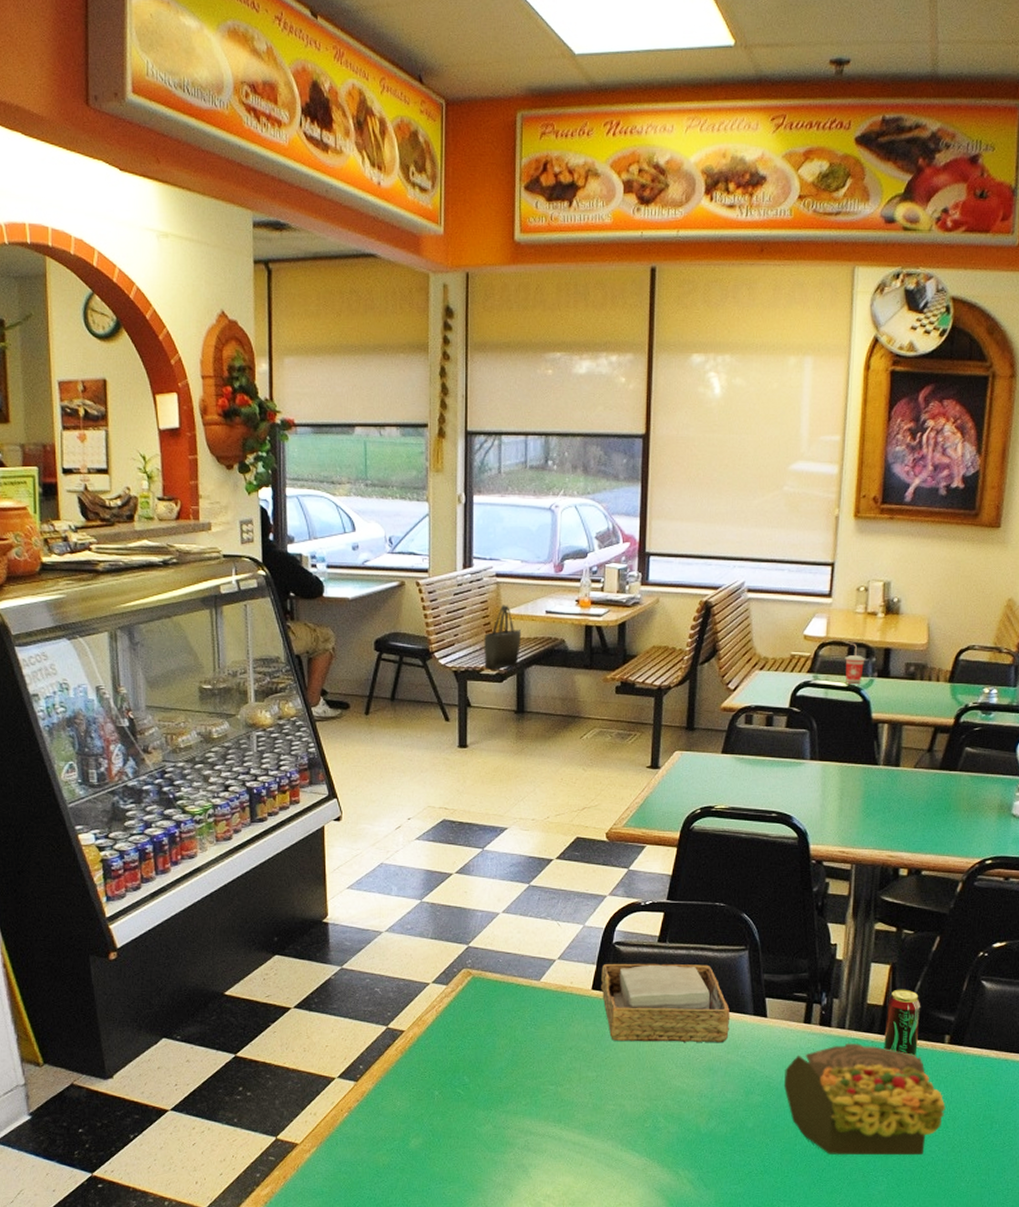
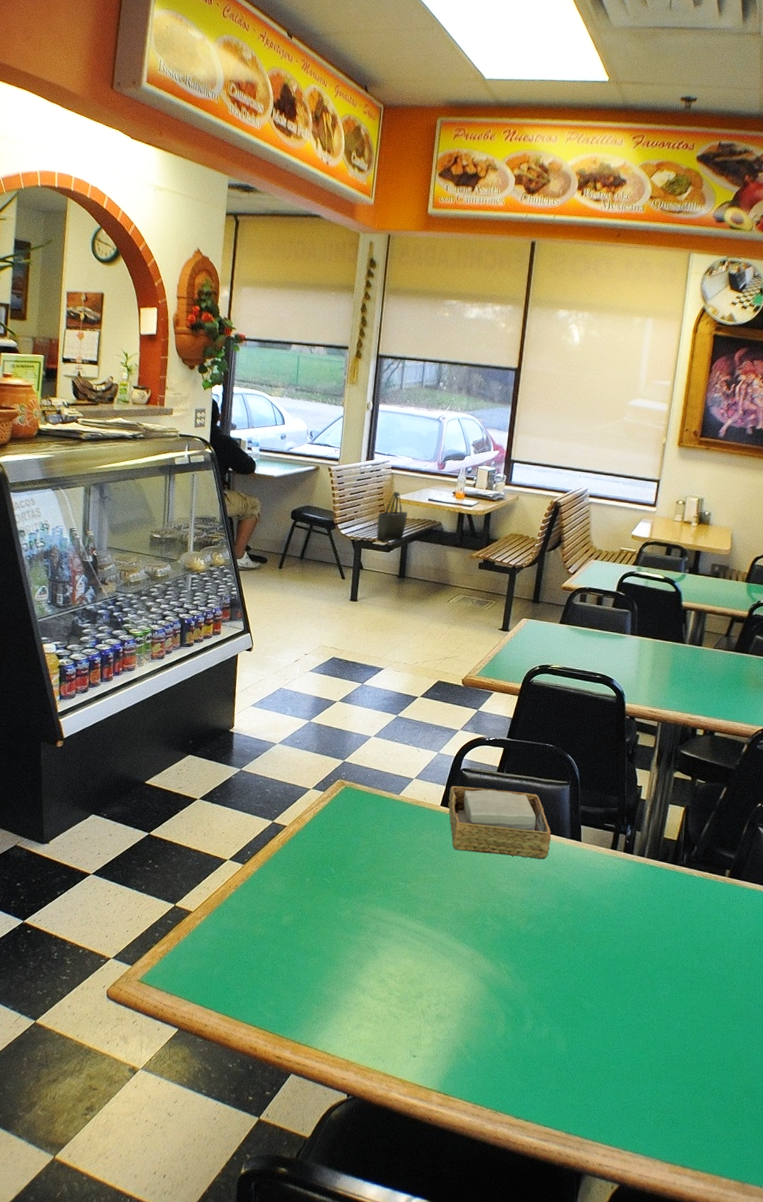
salad: present [784,1042,946,1156] -> none [591,868,723,969]
beverage cup: present [843,641,865,685] -> none [663,542,680,578]
beverage can: present [884,989,921,1056] -> none [675,828,708,885]

